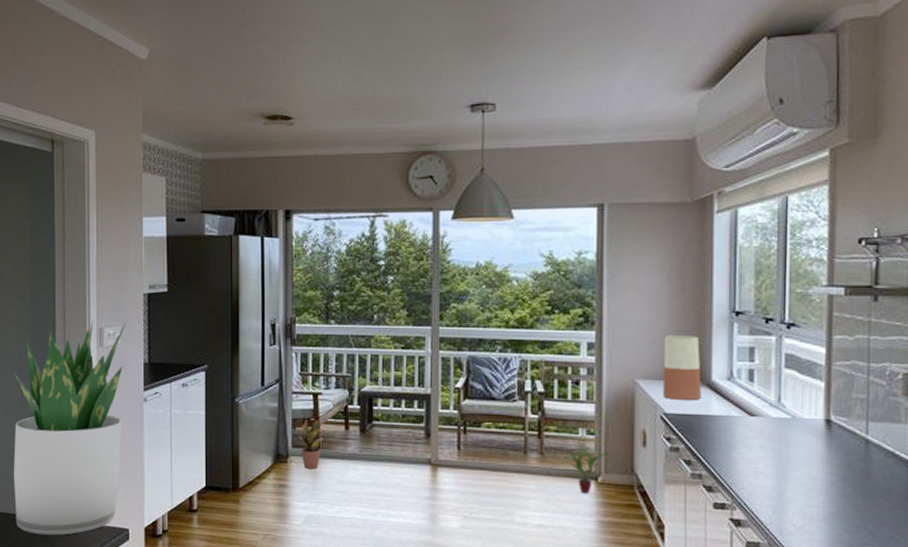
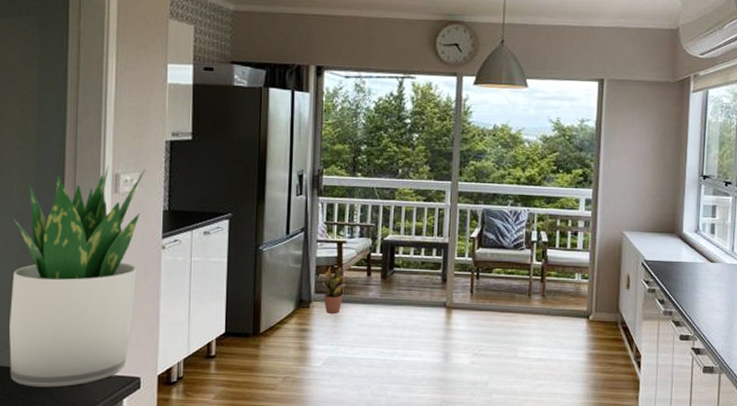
potted plant: present [563,447,608,494] -> none [561,290,598,331]
vase: present [662,335,701,401] -> none [644,194,675,250]

